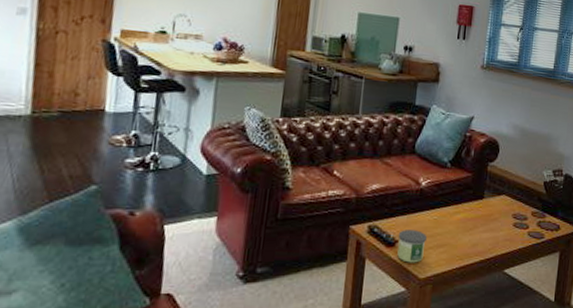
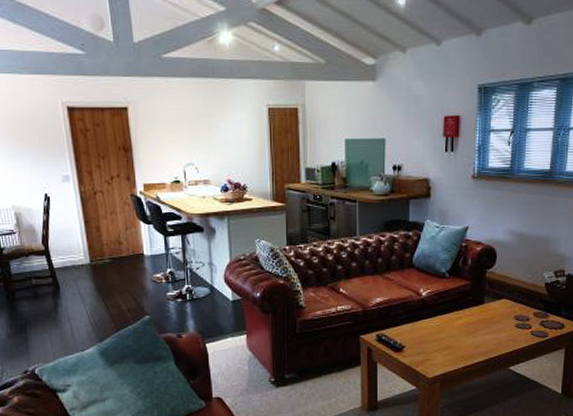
candle: present [397,230,427,263] -> none [404,336,431,365]

